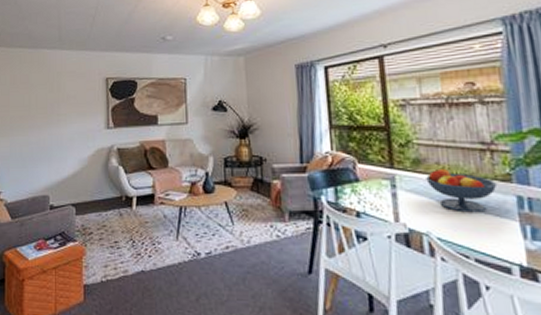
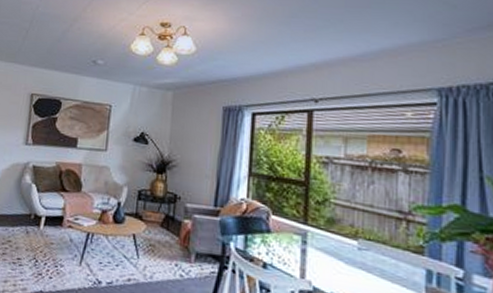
fruit bowl: present [426,168,498,213] -> none [338,230,409,281]

